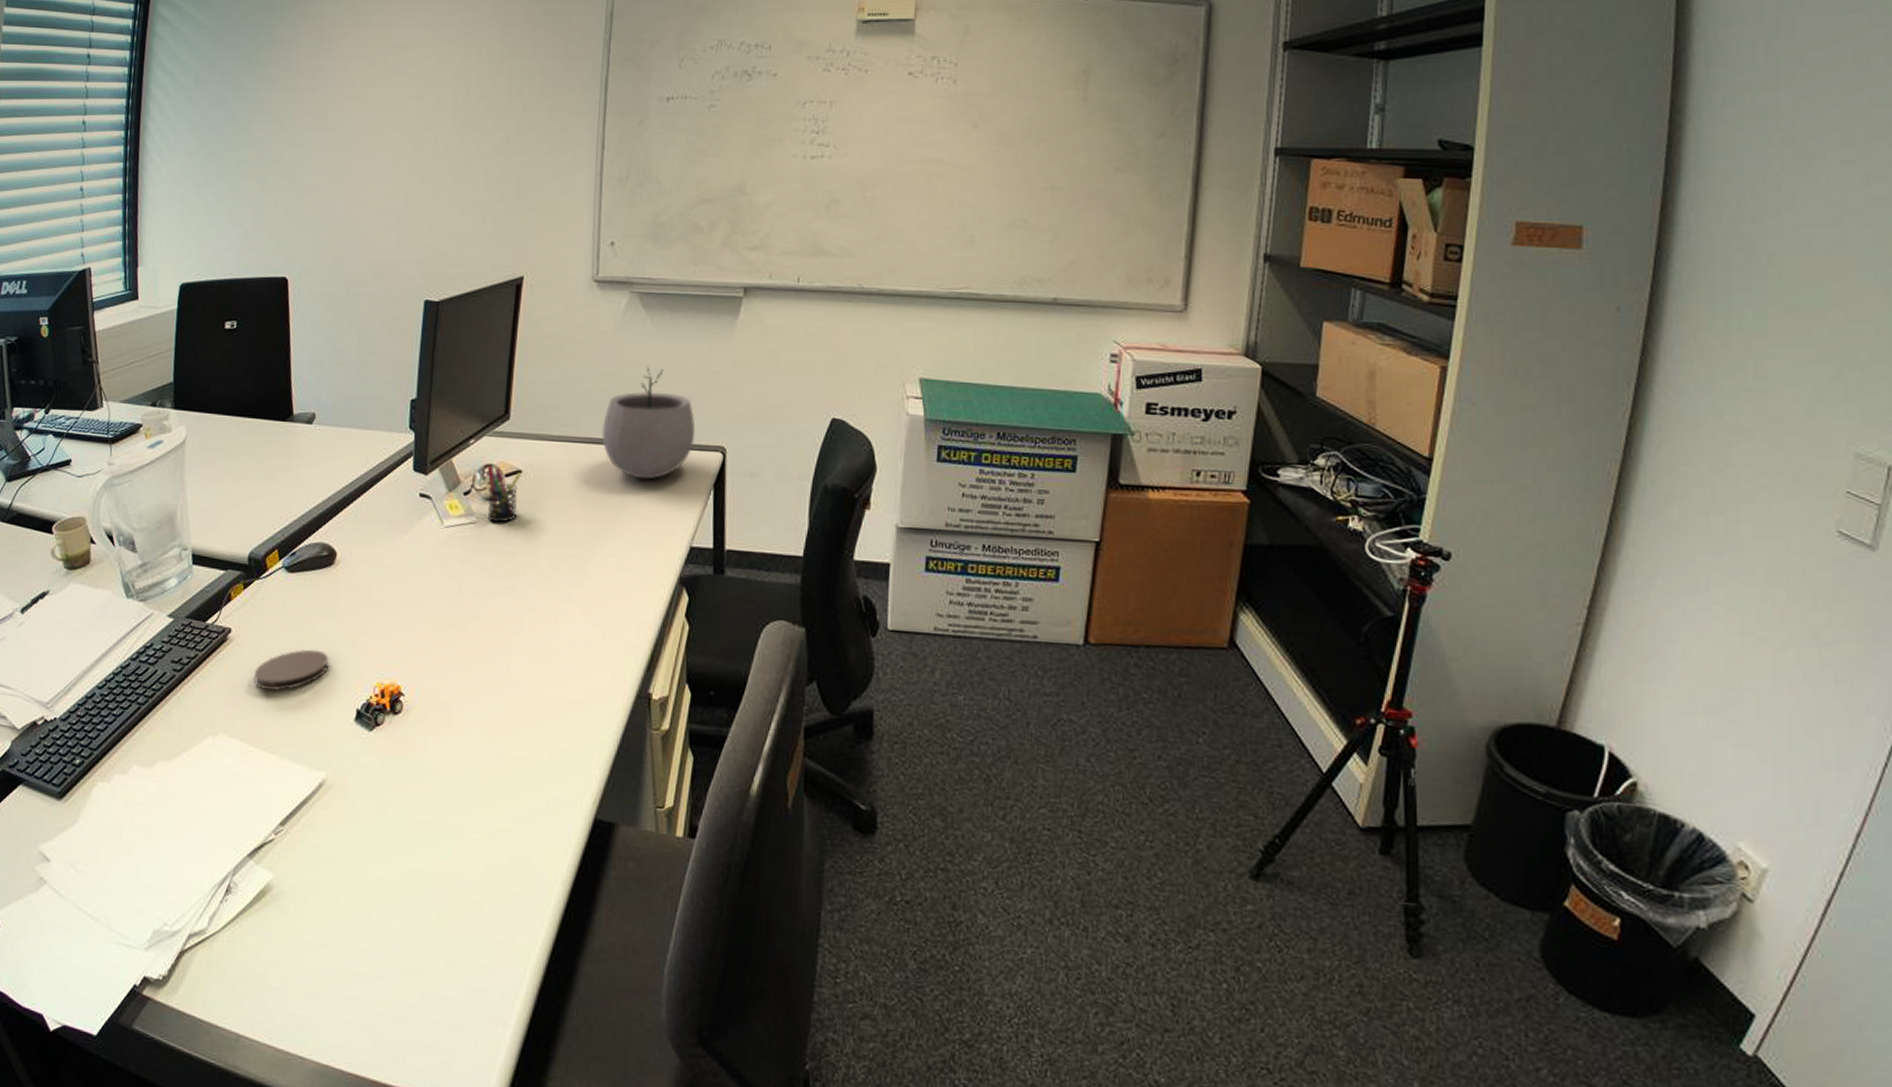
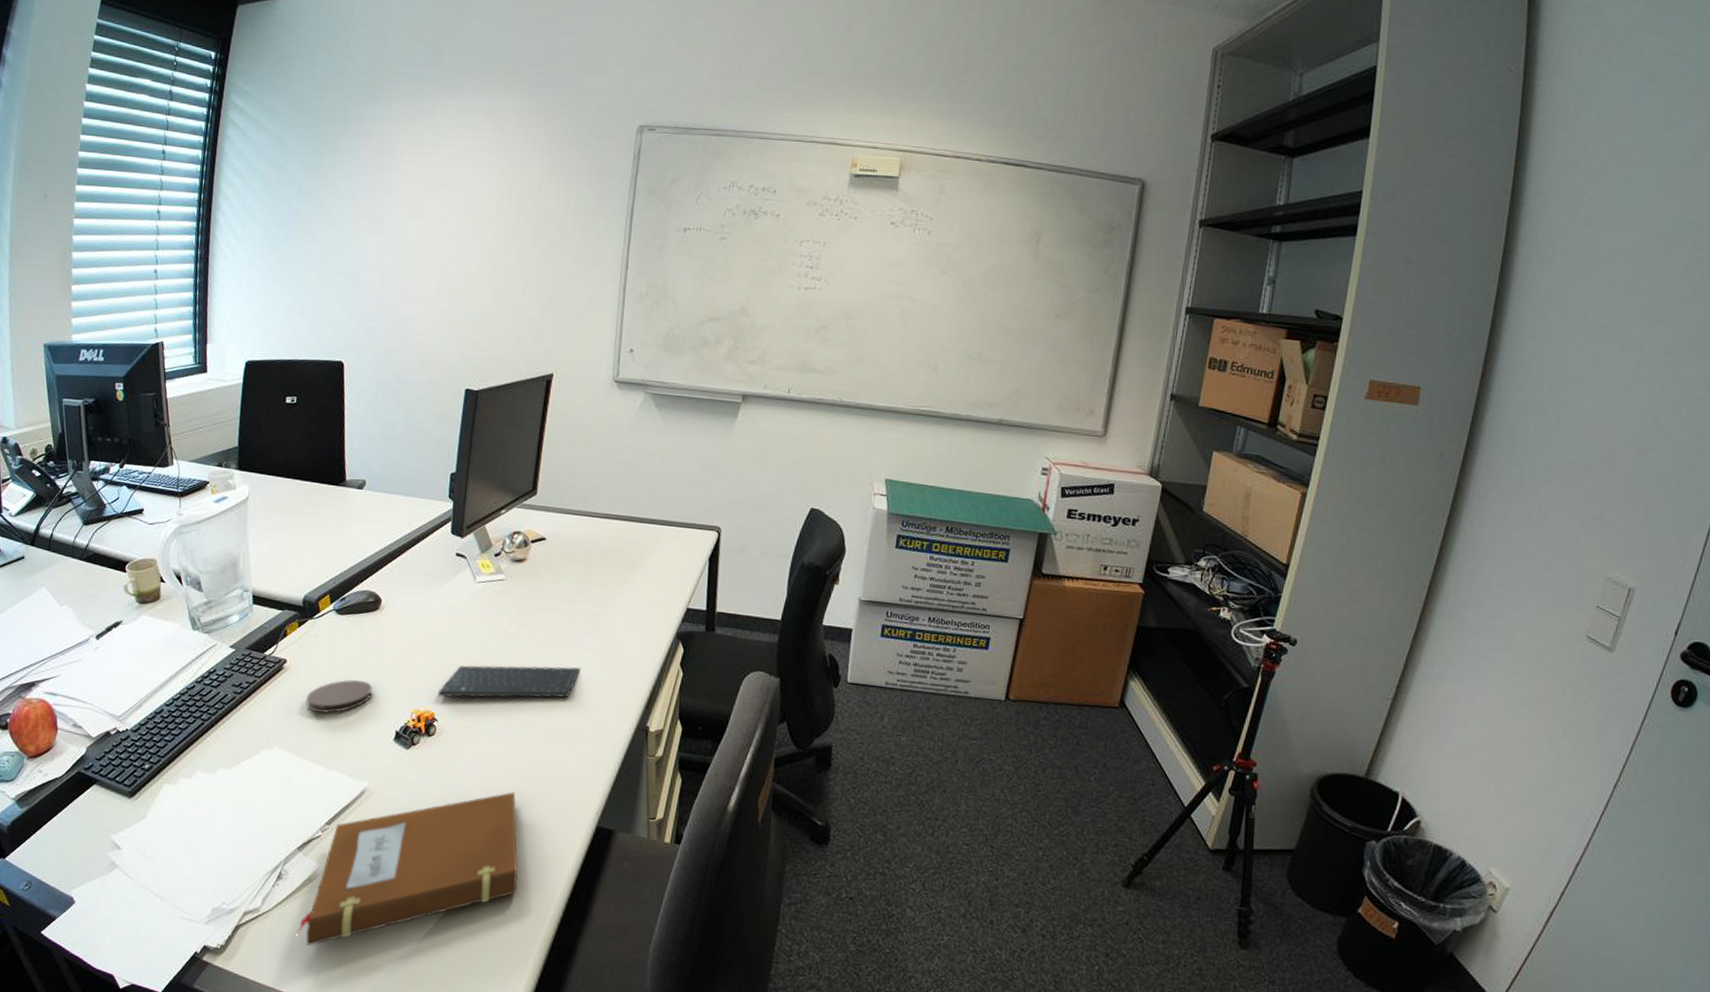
notebook: none [249,779,504,975] -> present [297,792,518,946]
keyboard: none [403,624,568,667] -> present [437,665,581,698]
pen holder: present [485,465,521,523] -> none [514,532,545,581]
plant pot: present [601,366,696,480] -> none [615,456,696,551]

